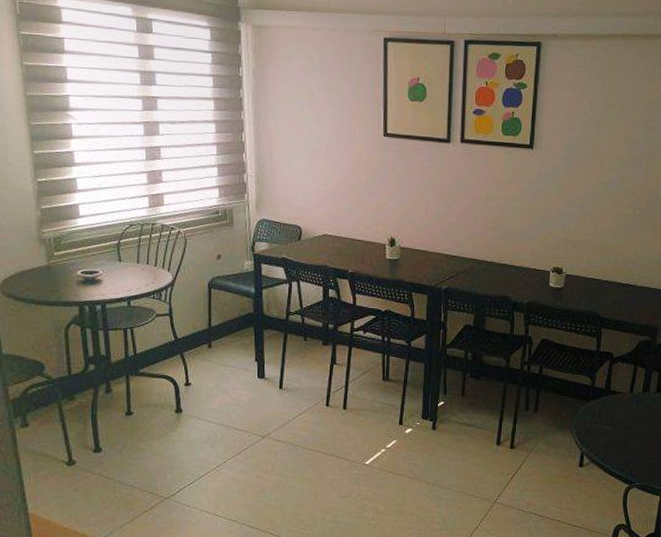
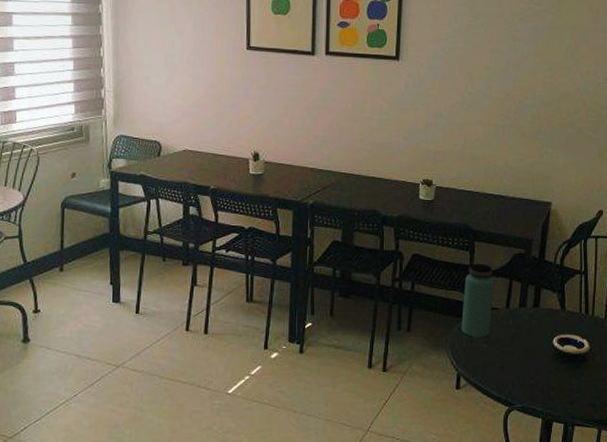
bottle: none [586,349,620,419] -> present [461,263,495,337]

